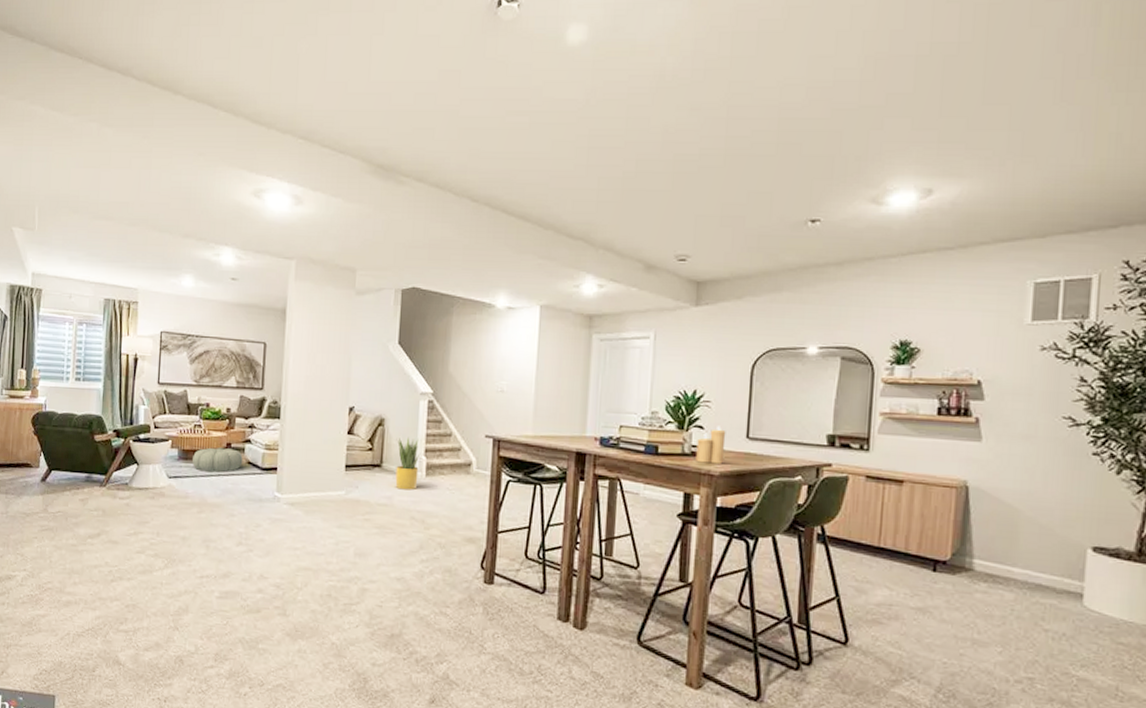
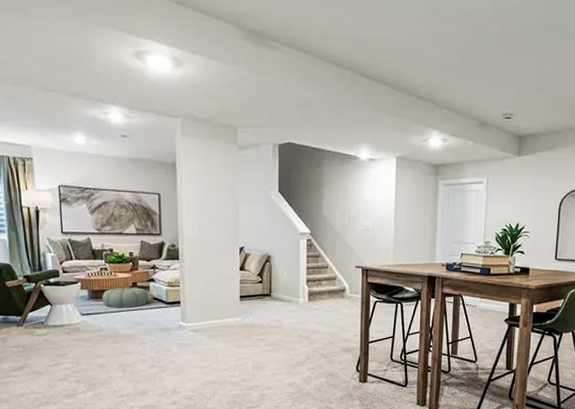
planter: present [395,437,421,490] -> none [283,270,303,314]
candle: present [696,426,726,464] -> none [518,251,541,280]

